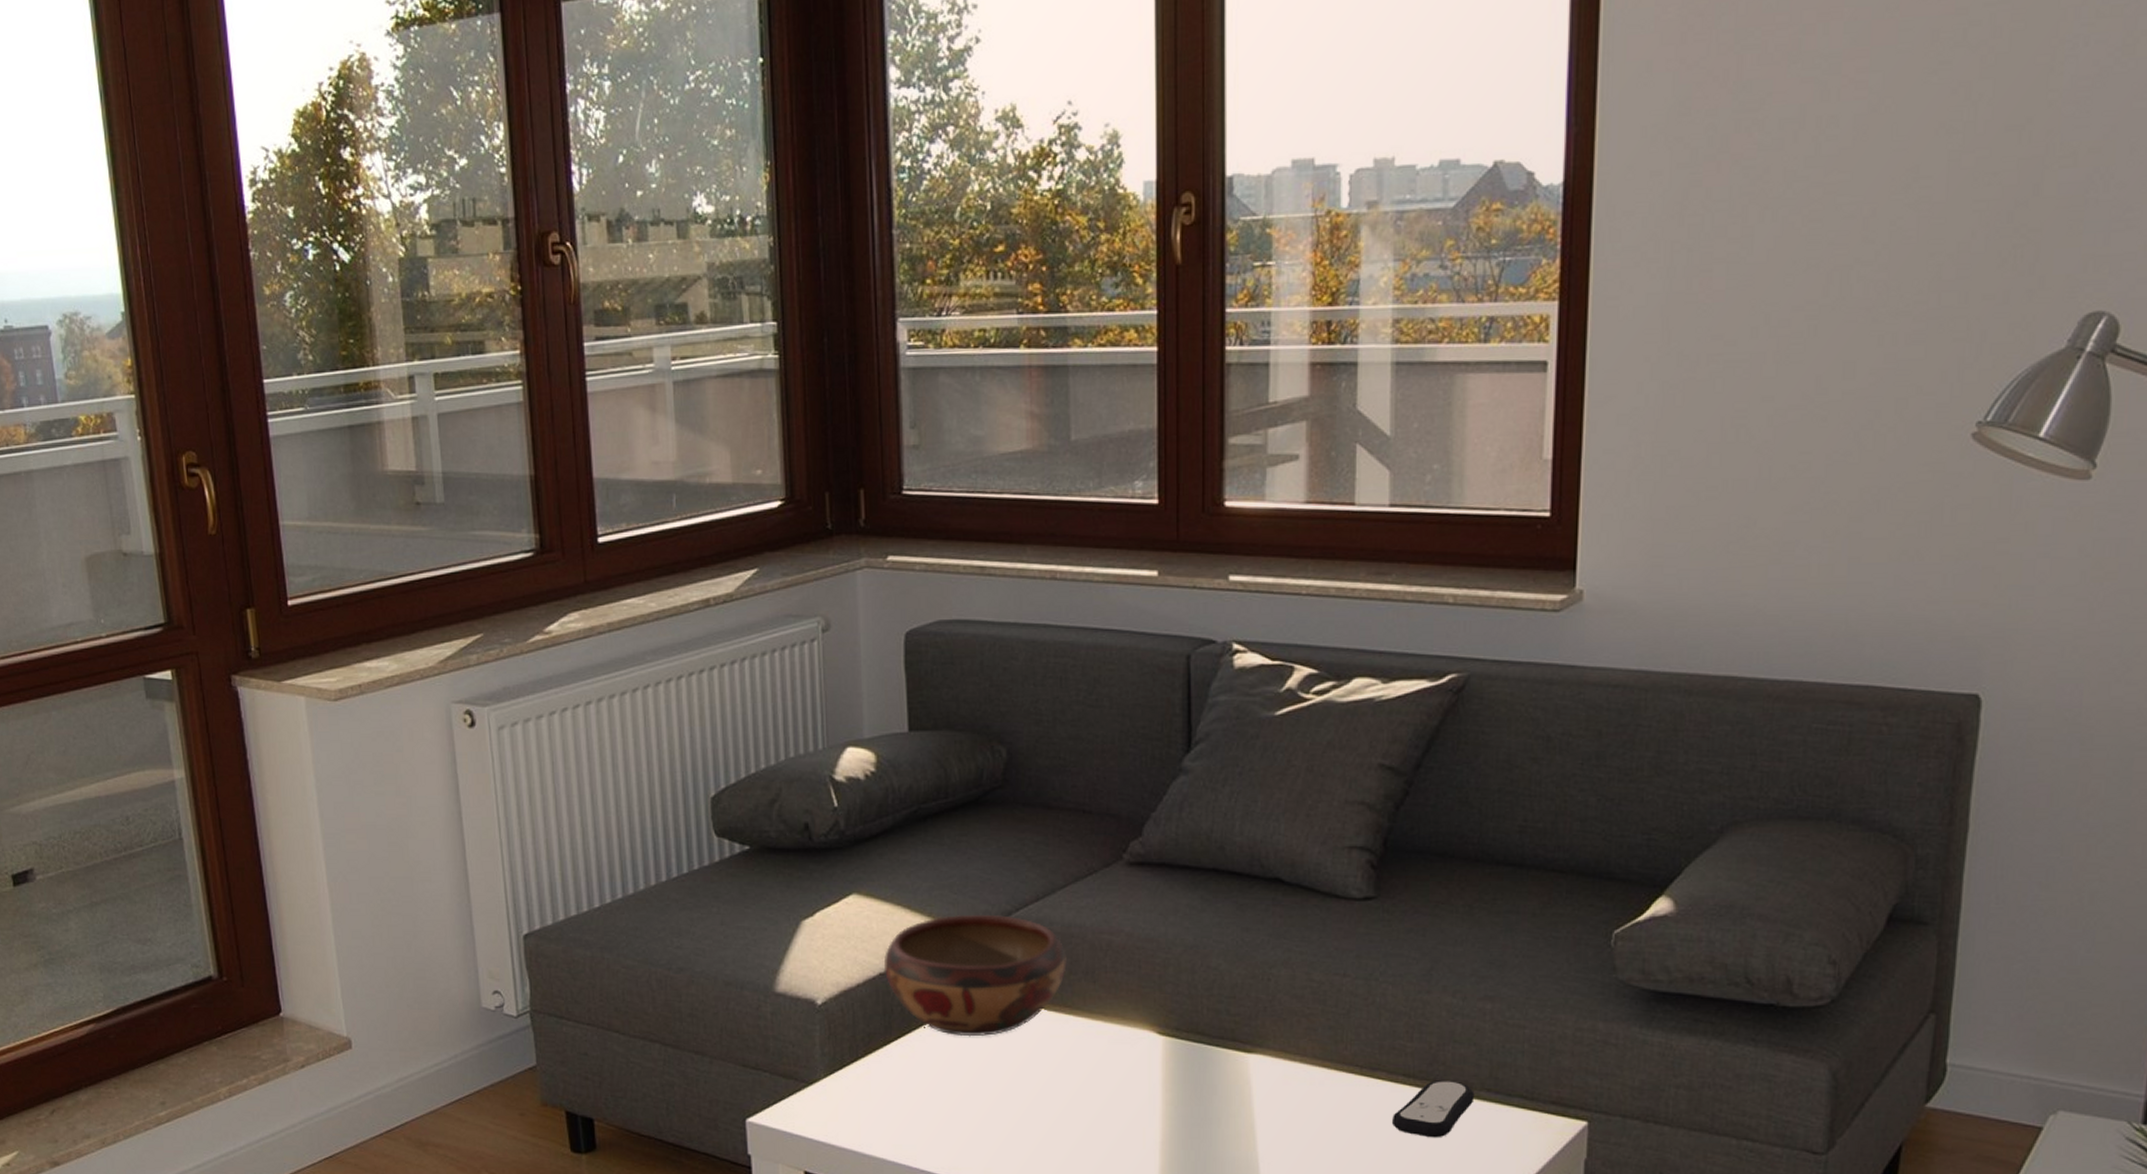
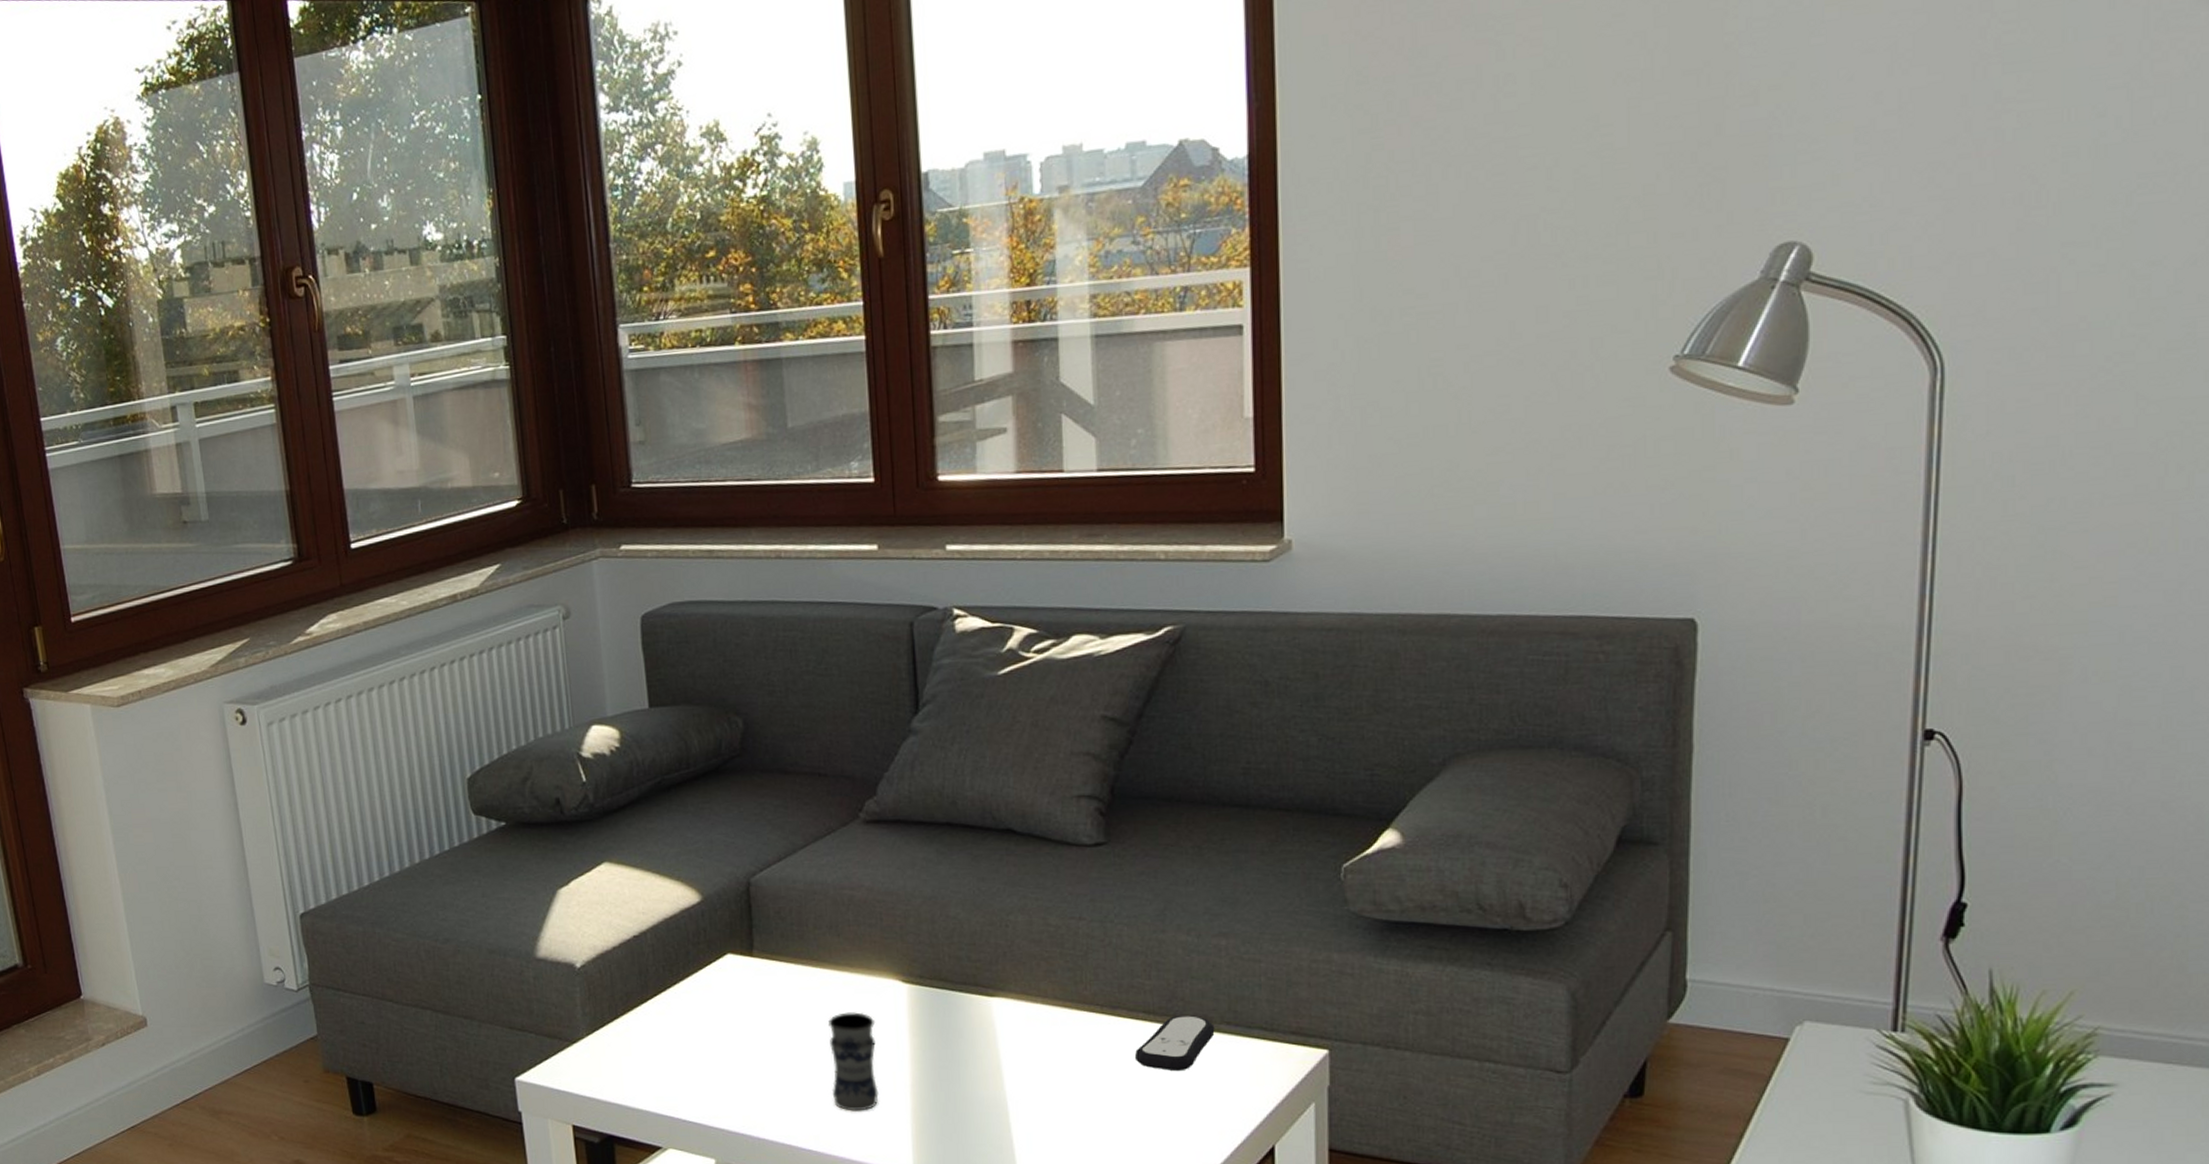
decorative bowl: present [885,914,1067,1037] -> none [637,876,811,992]
jar: none [1078,1063,1128,1168] -> present [828,1012,879,1111]

